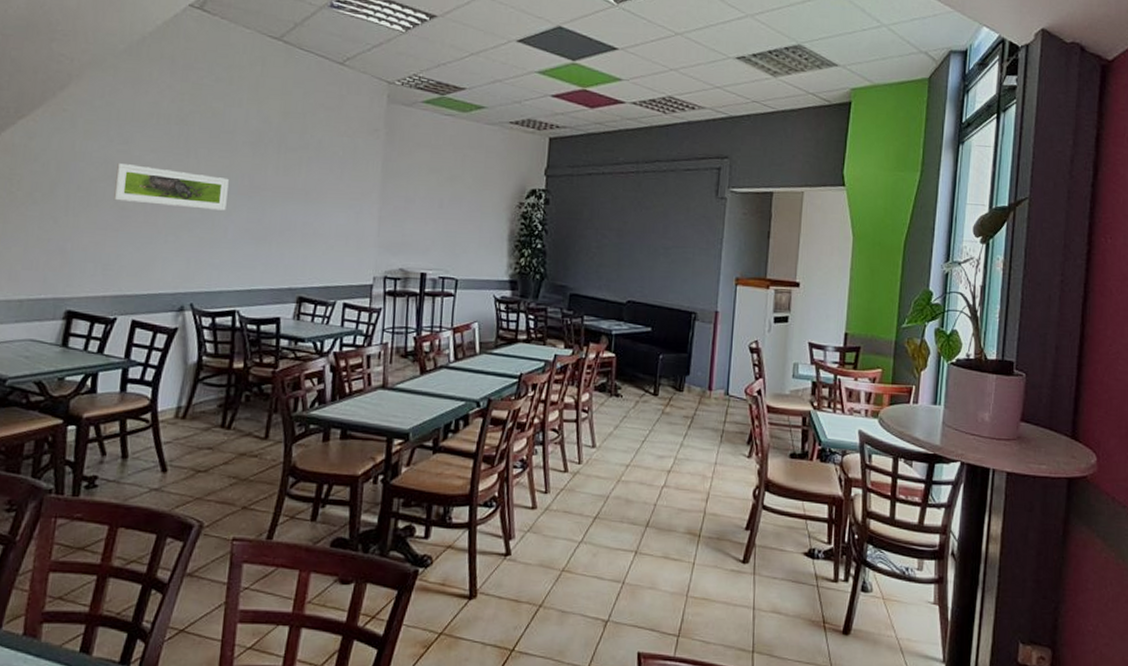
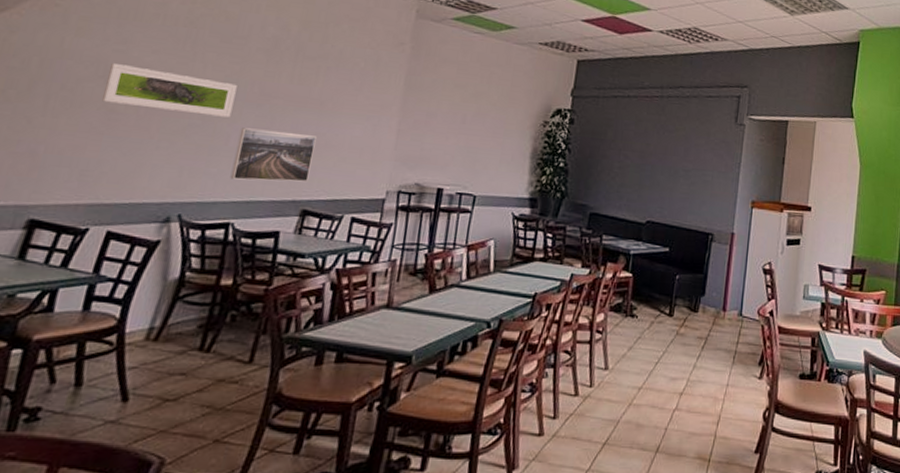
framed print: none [231,220,305,271] -> present [230,127,317,182]

